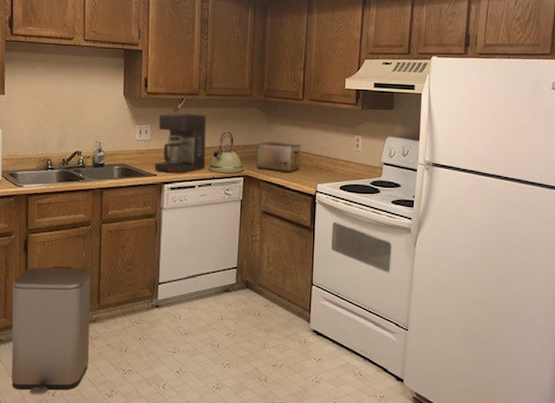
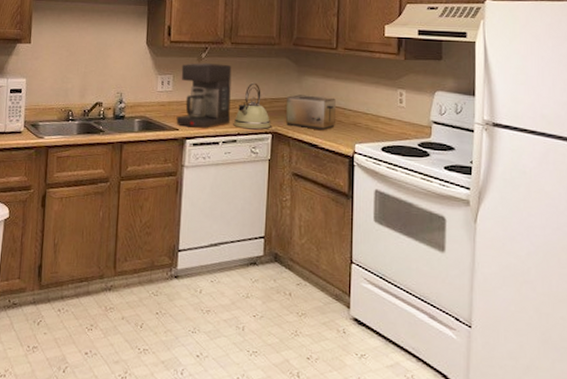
pedal bin: present [11,266,91,395] -> none [22,225,108,370]

